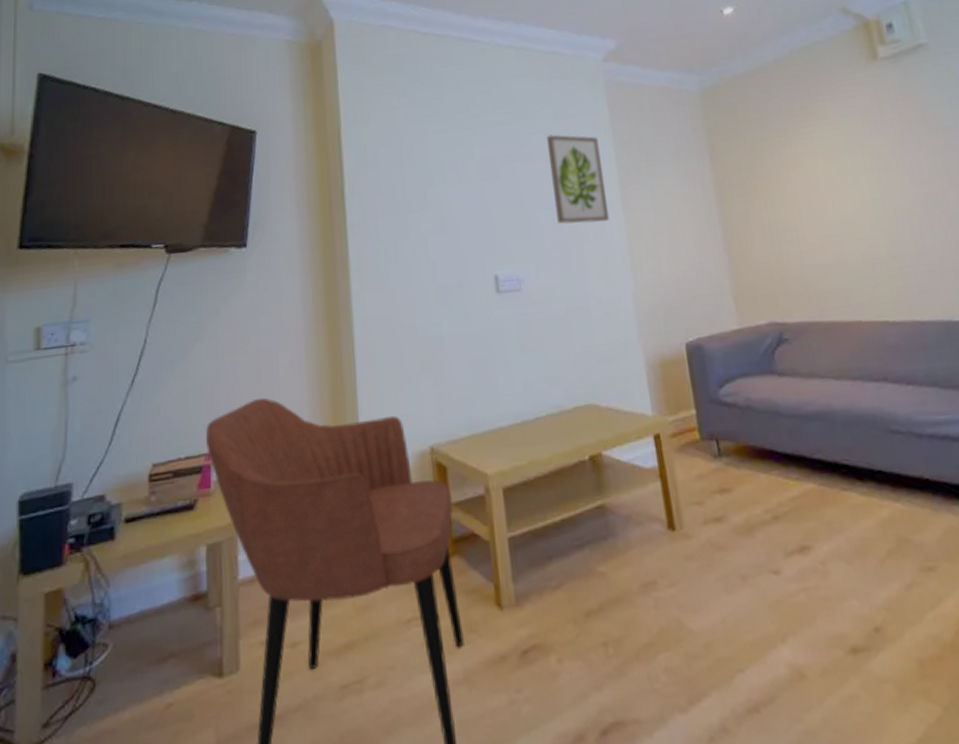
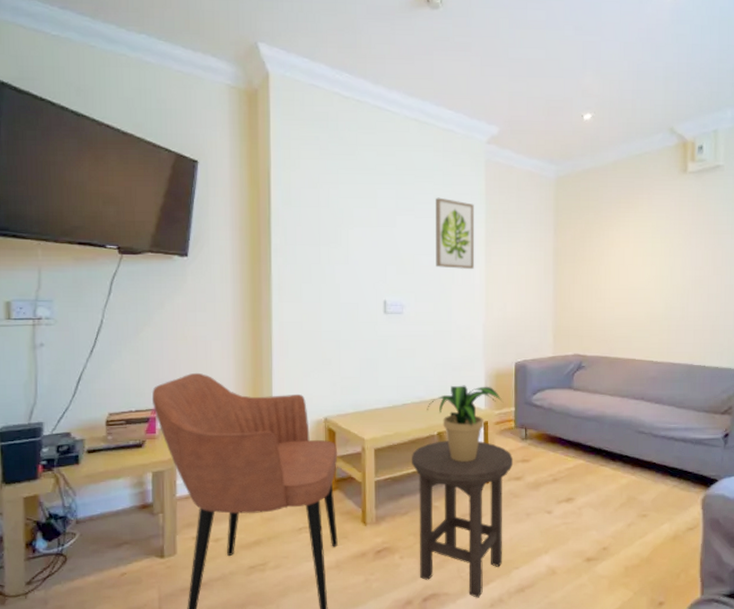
stool: none [556,464,717,727] -> present [411,440,514,598]
potted plant: none [569,381,677,499] -> present [427,385,503,462]

